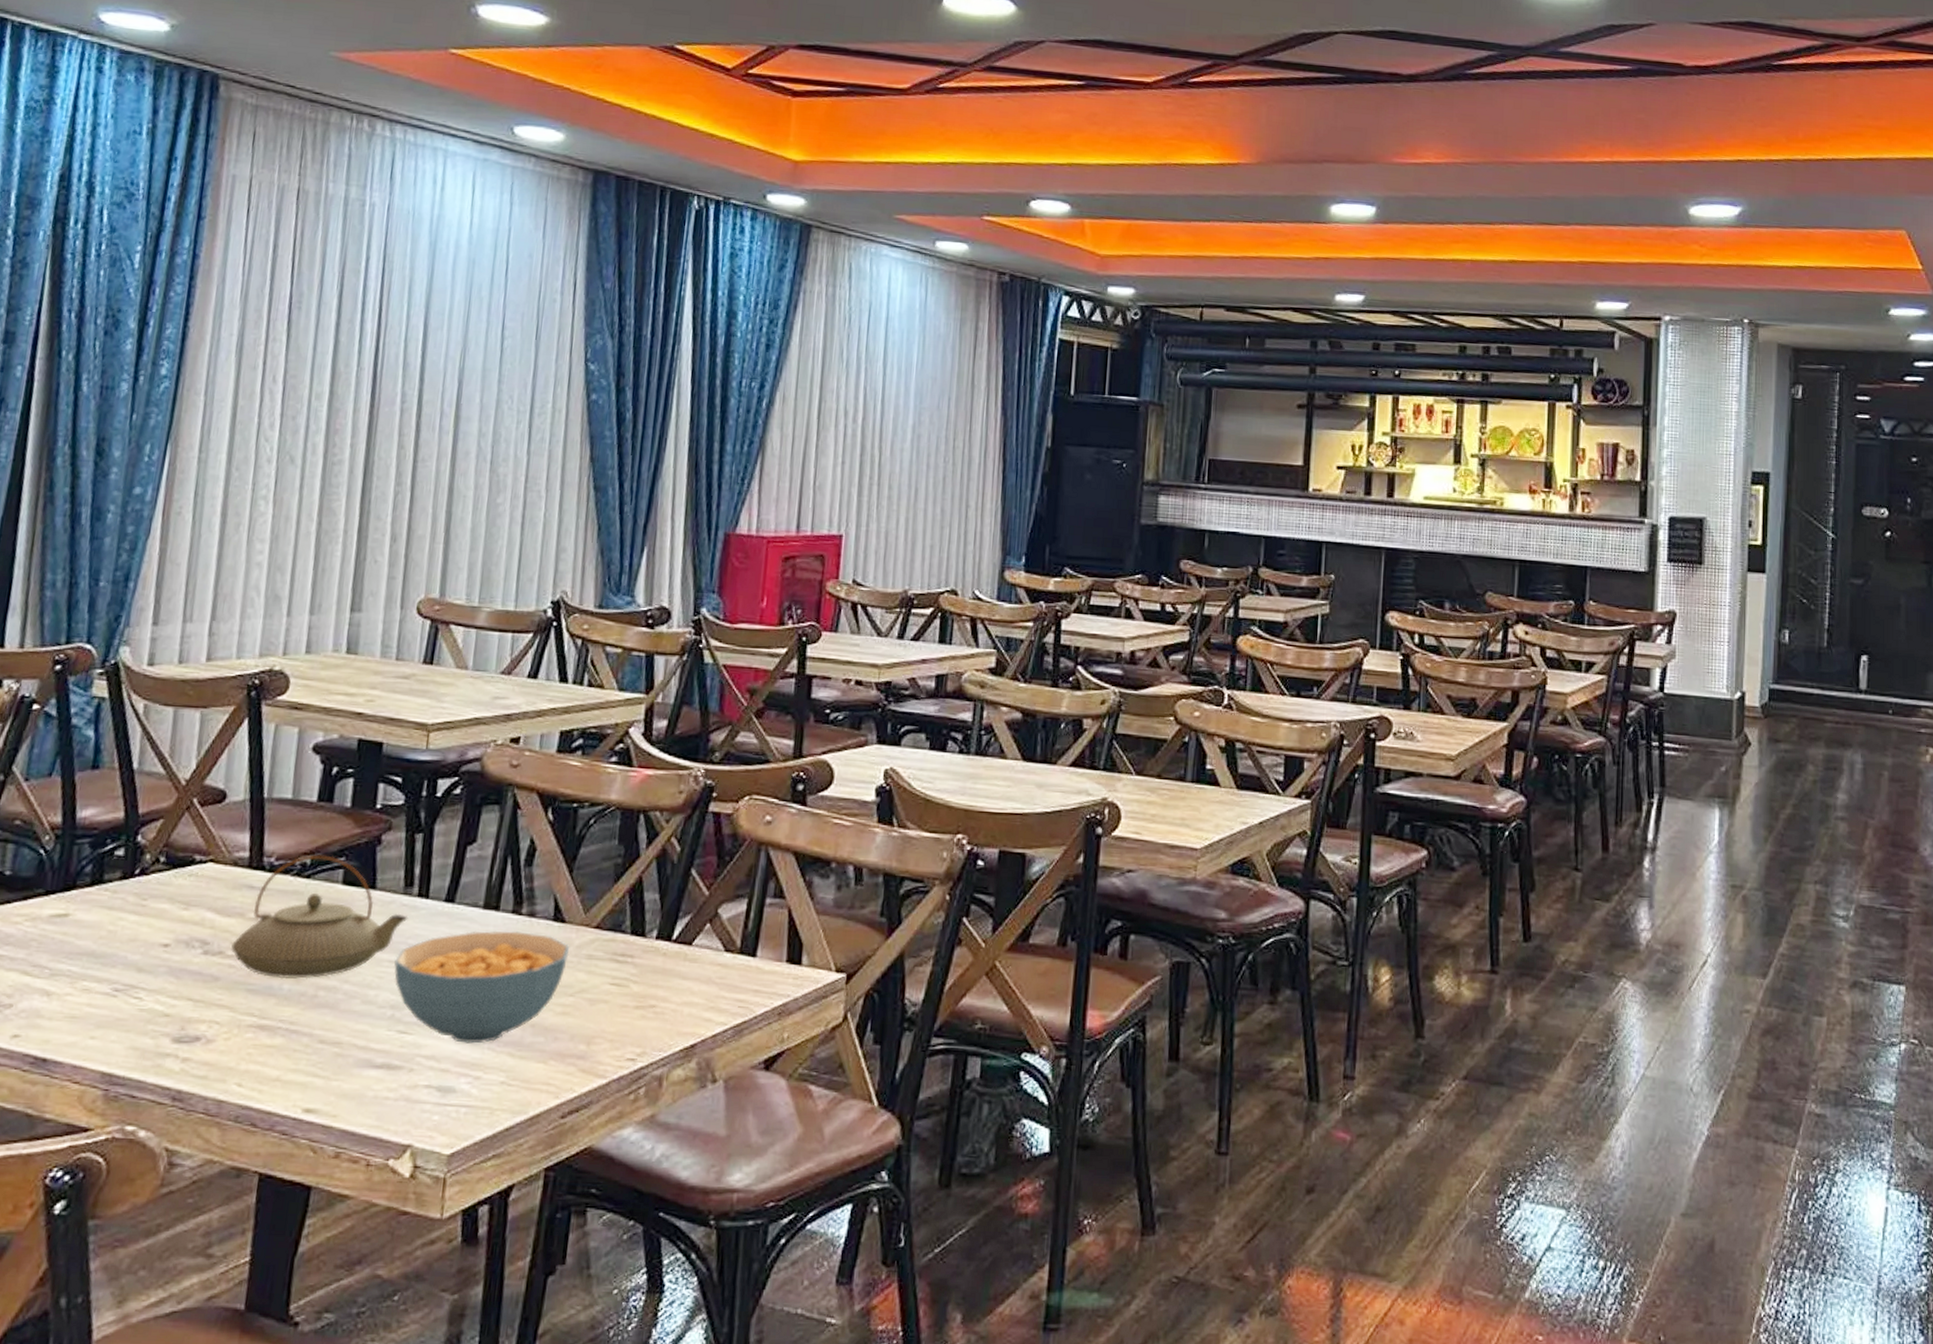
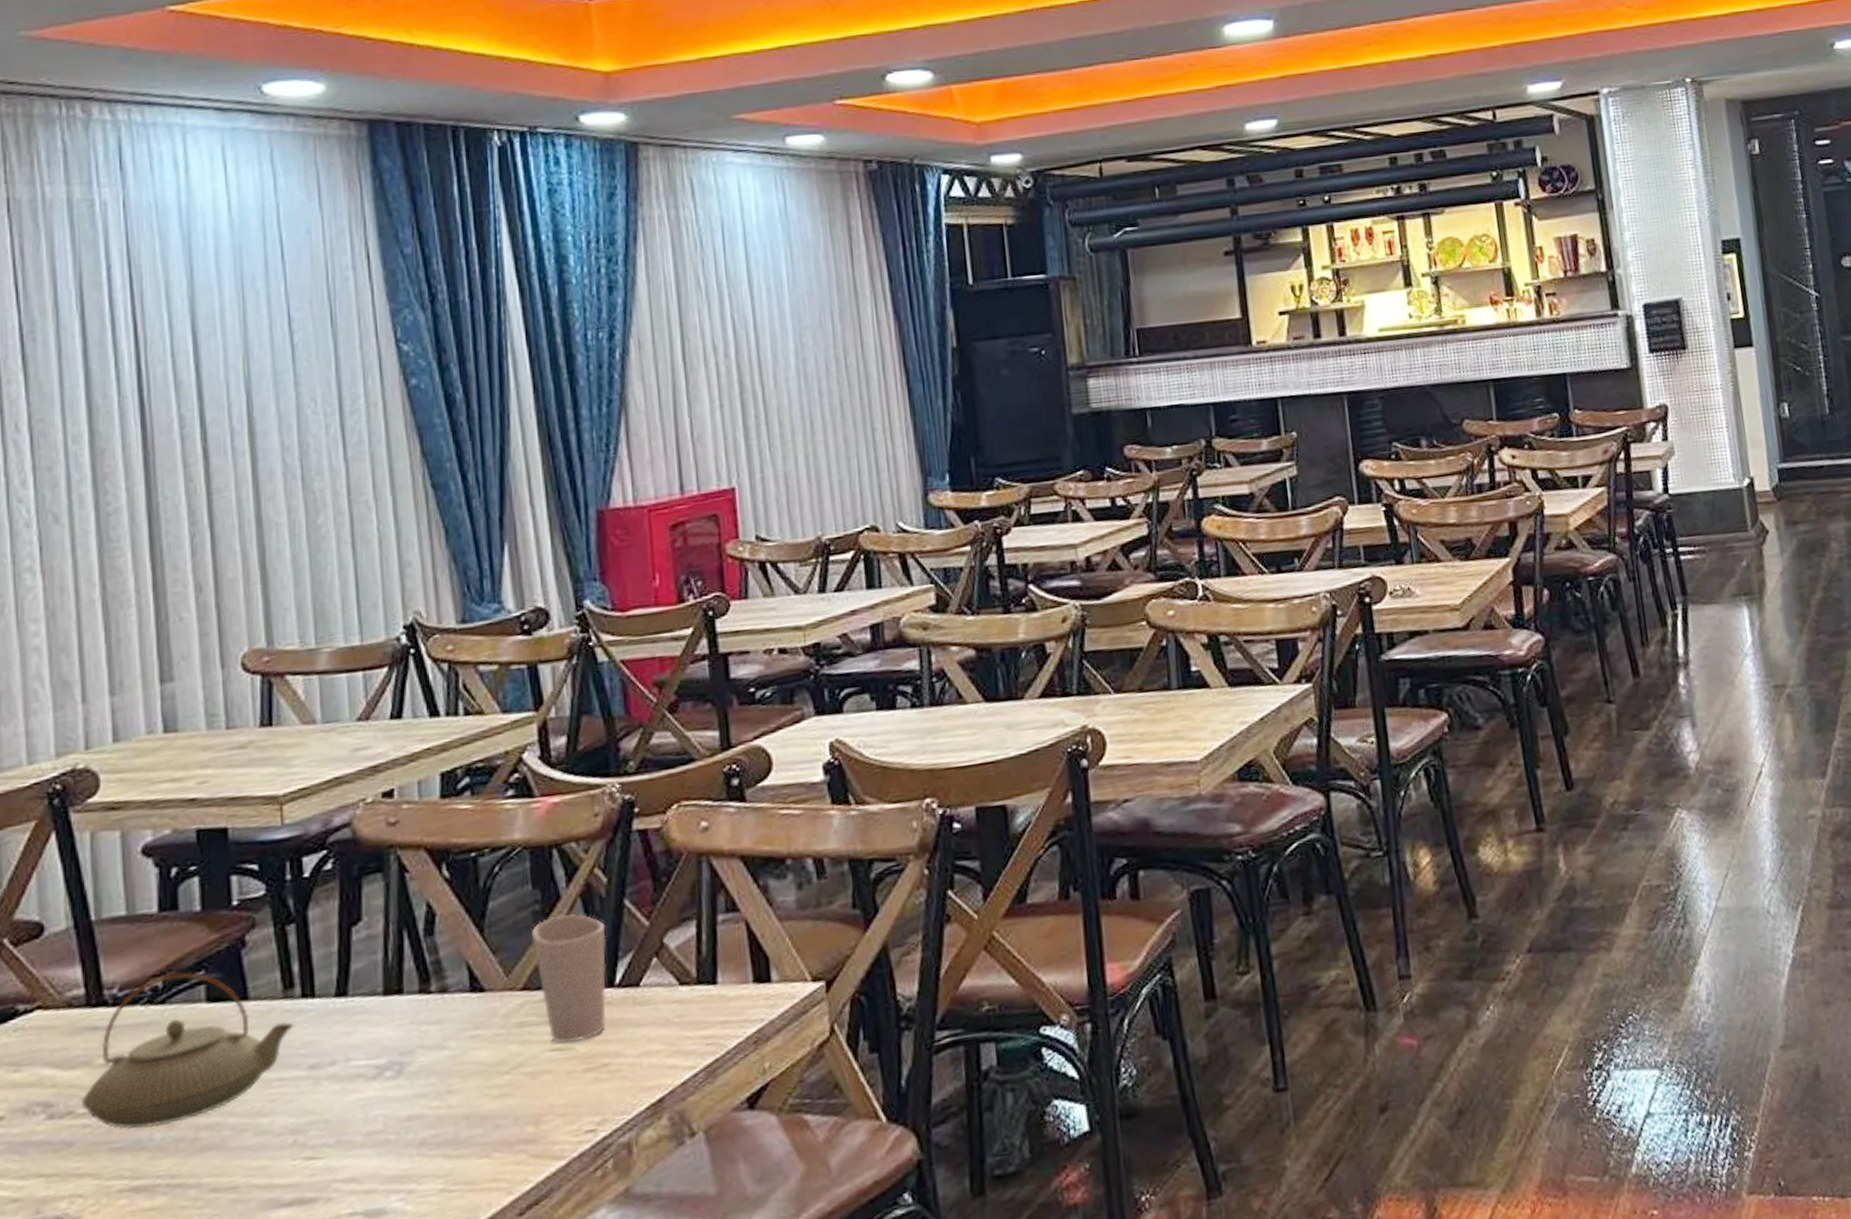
cereal bowl: present [394,930,570,1044] -> none [287,1009,496,1156]
cup: none [610,872,673,982] -> present [531,913,607,1043]

